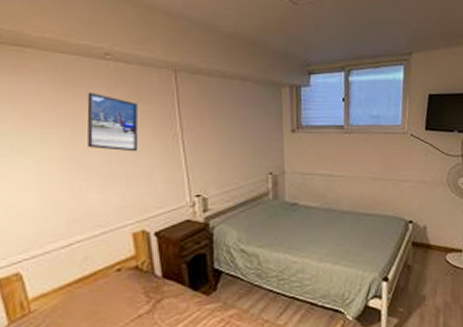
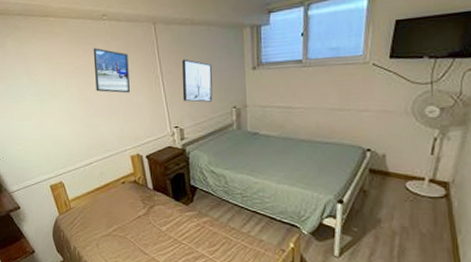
wall art: none [208,115,246,167] -> present [182,59,213,102]

